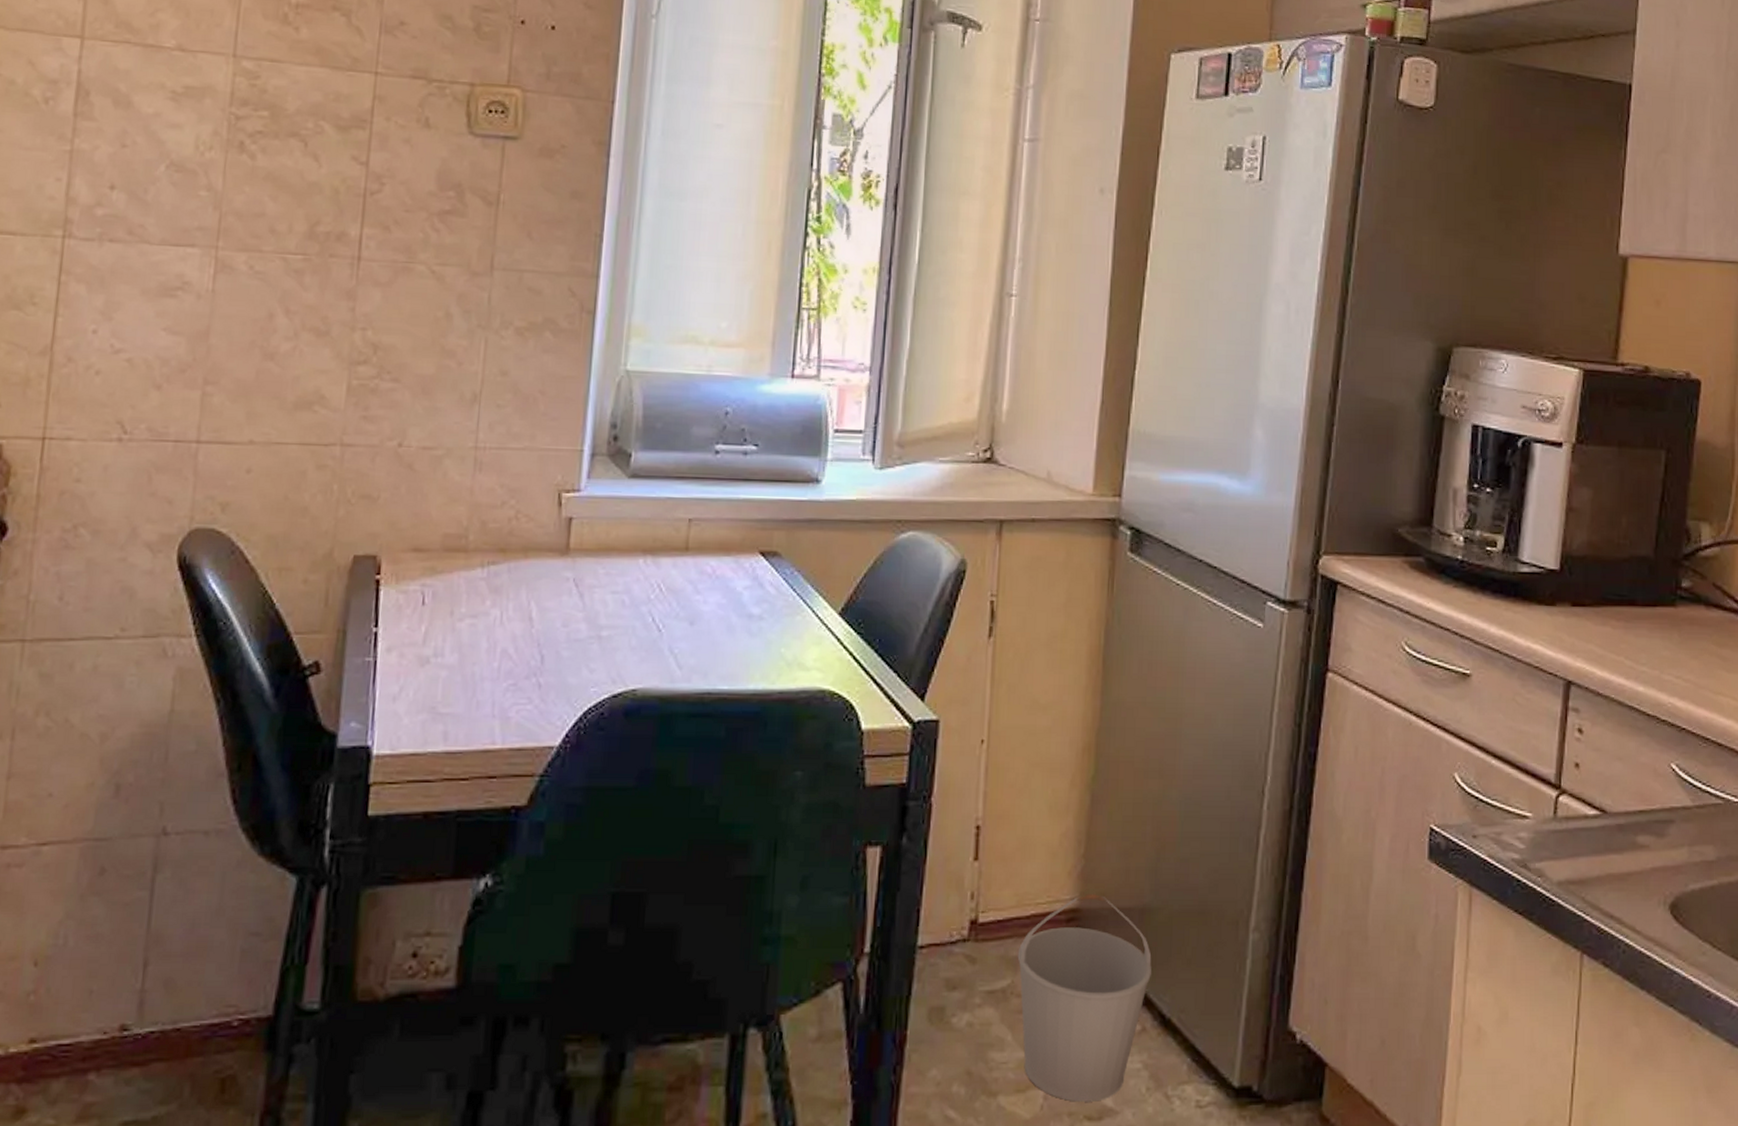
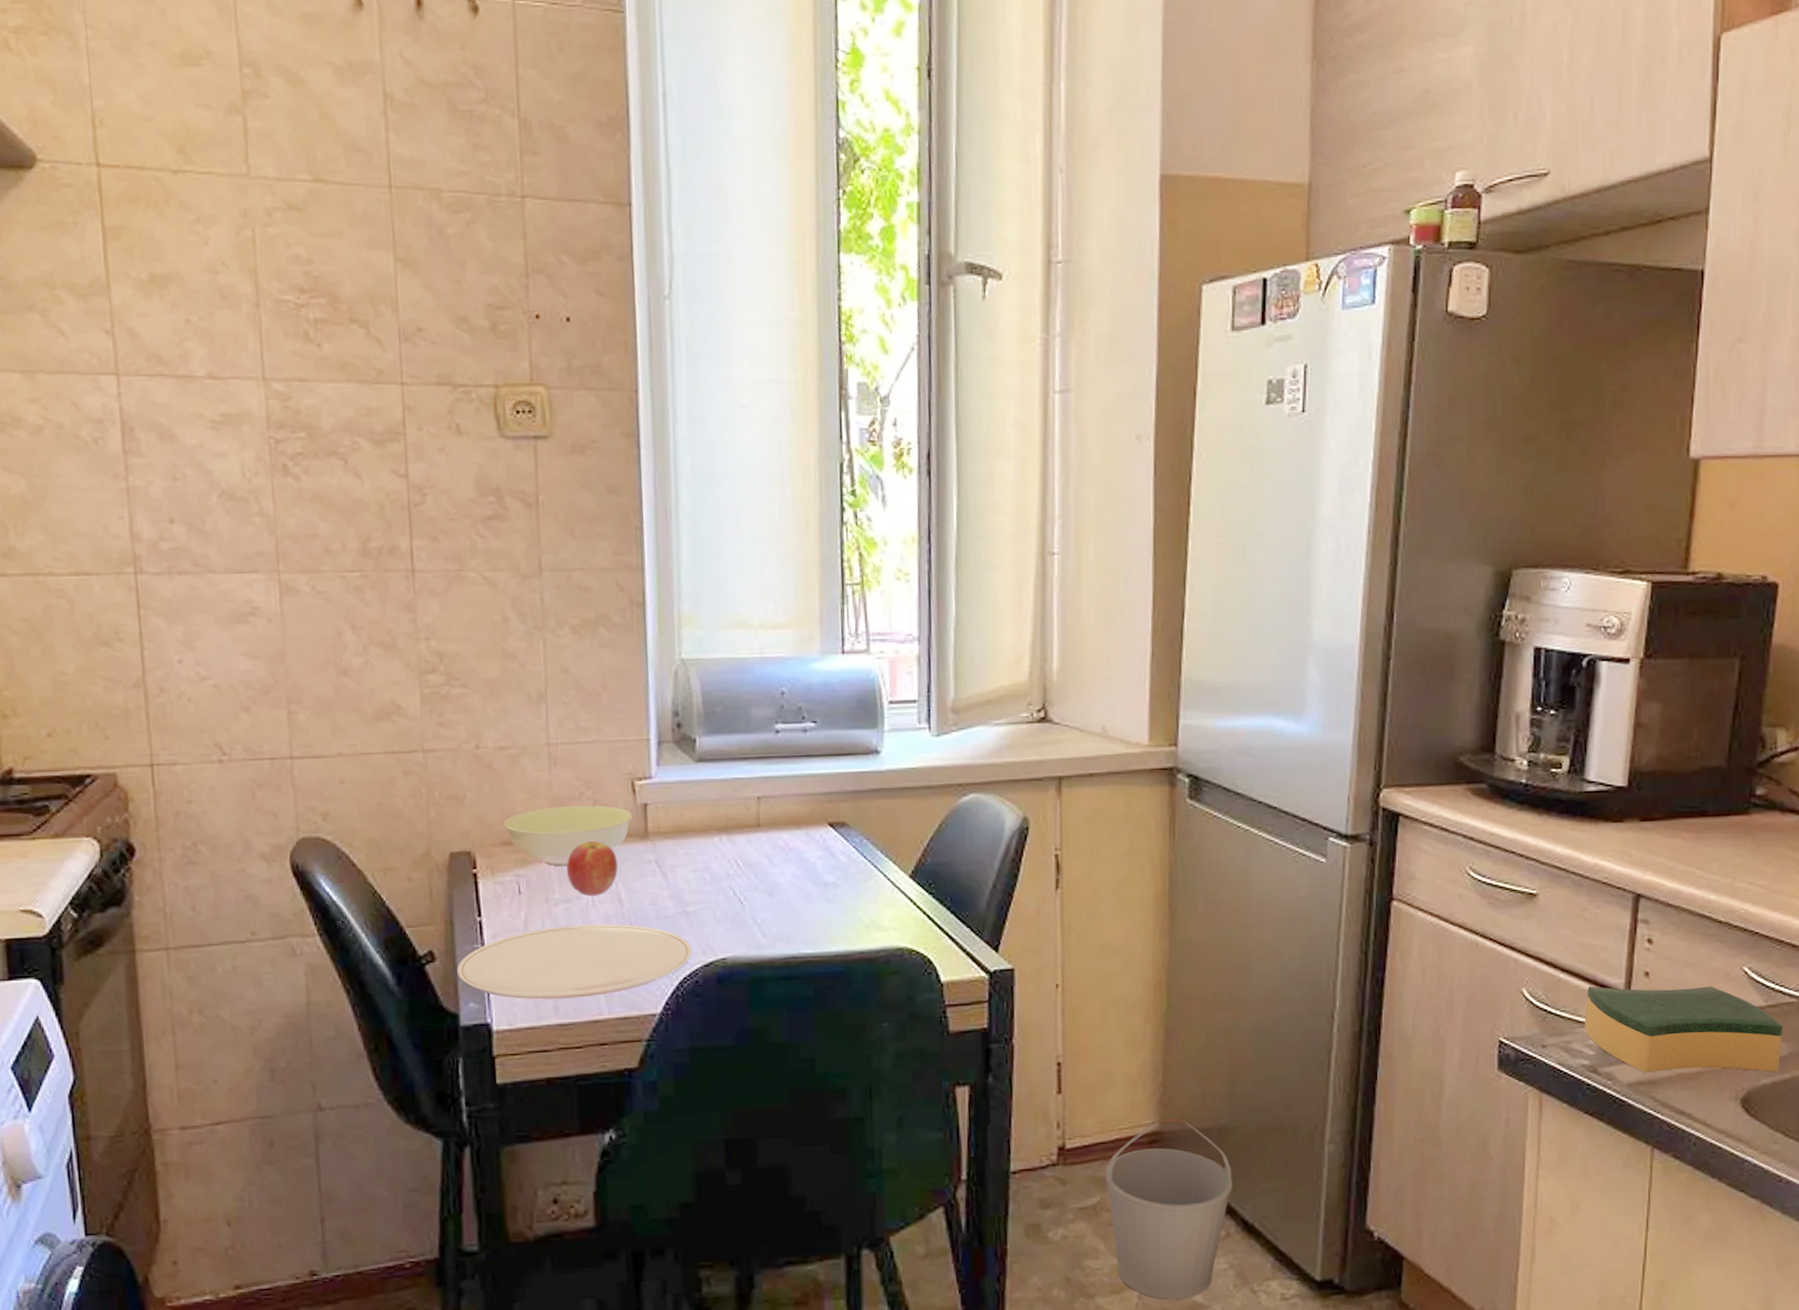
plate: none [342,643,601,724] -> present [456,924,692,1000]
bowl: none [416,514,556,579] -> present [503,805,633,866]
fruit: none [477,554,533,613] -> present [567,841,618,896]
sponge: none [1514,774,1710,878] -> present [1584,986,1783,1073]

